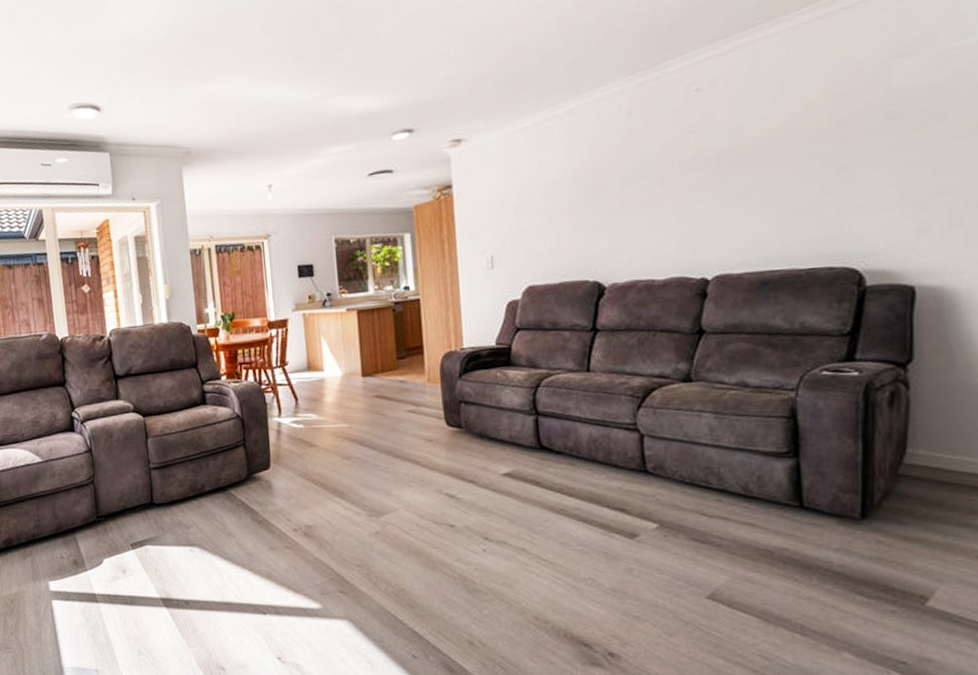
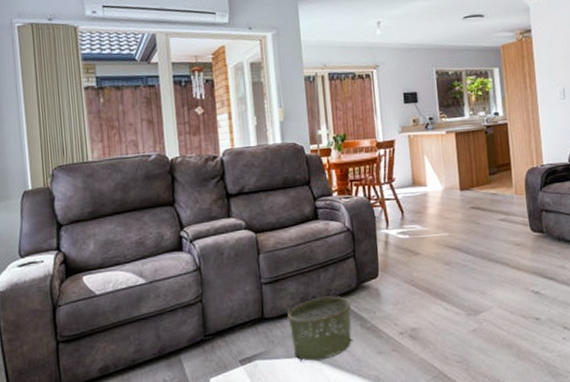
basket: none [176,485,243,551] -> present [287,295,352,361]

